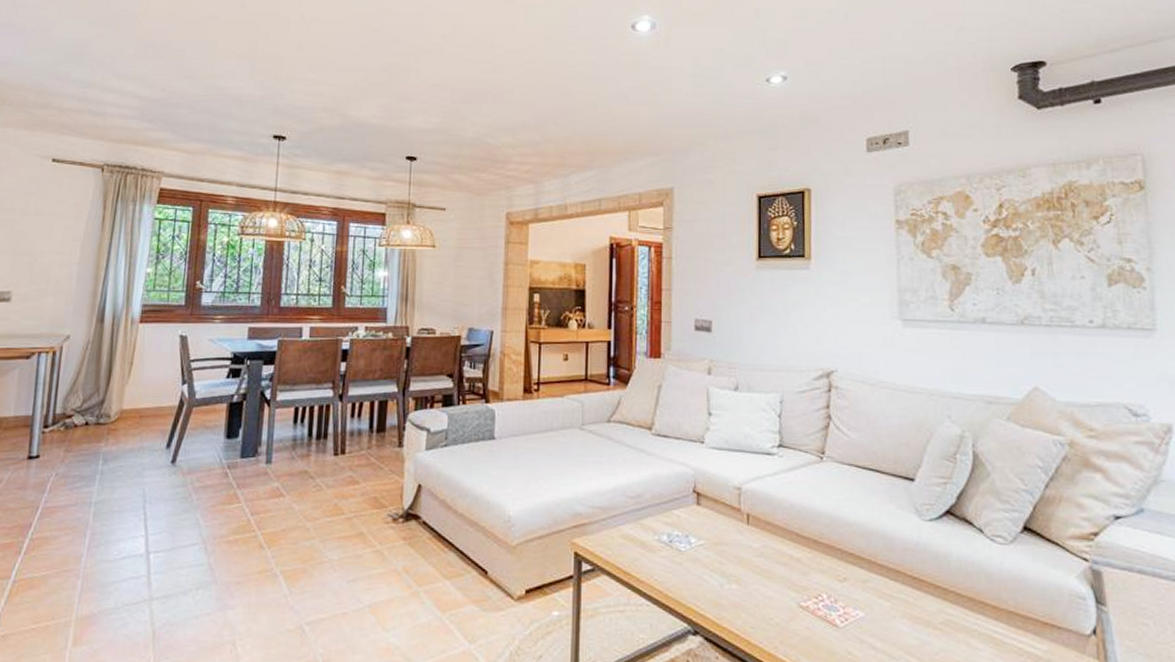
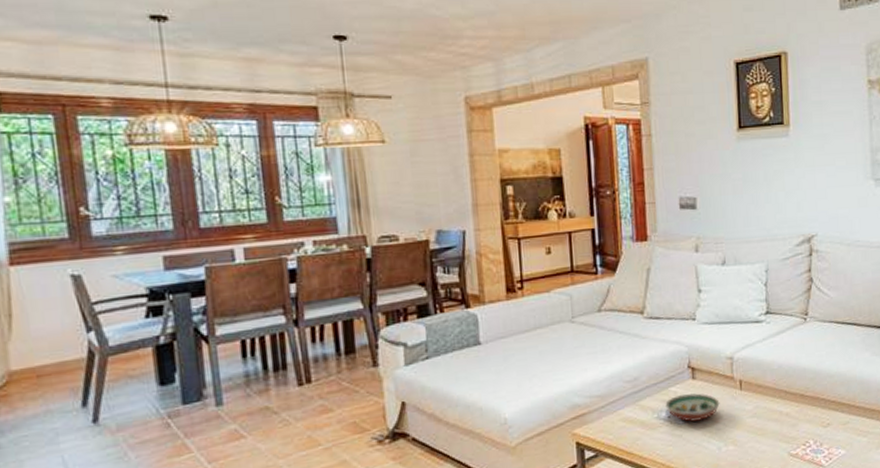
decorative bowl: none [667,520,725,551] -> present [665,393,720,422]

